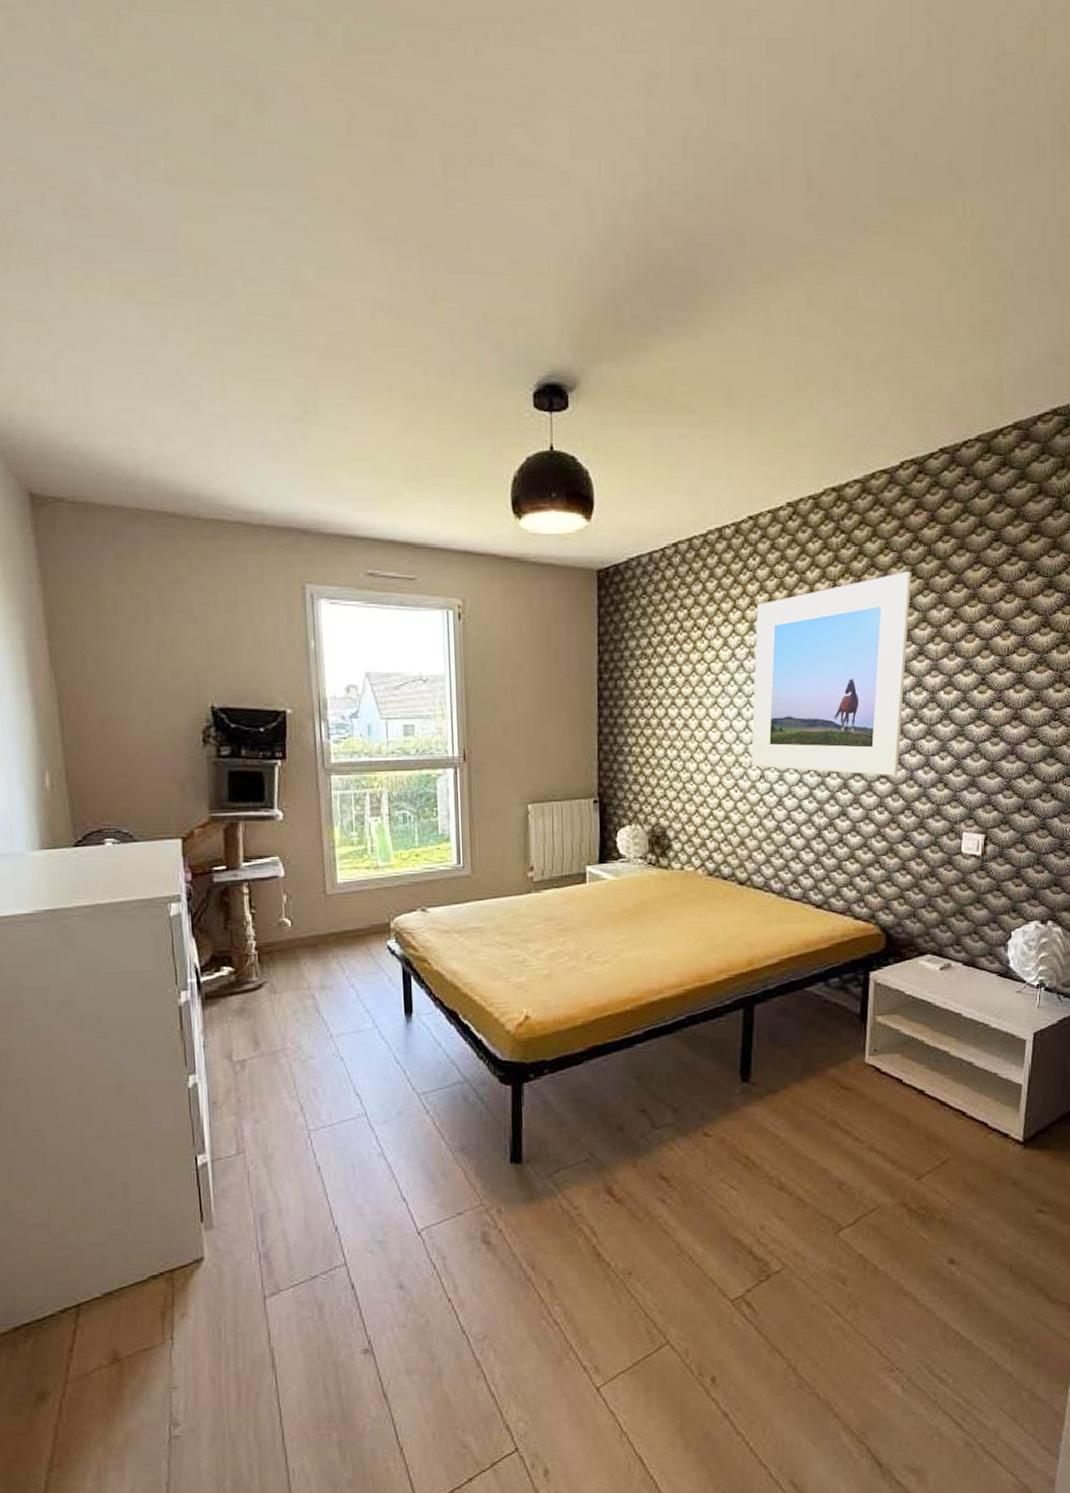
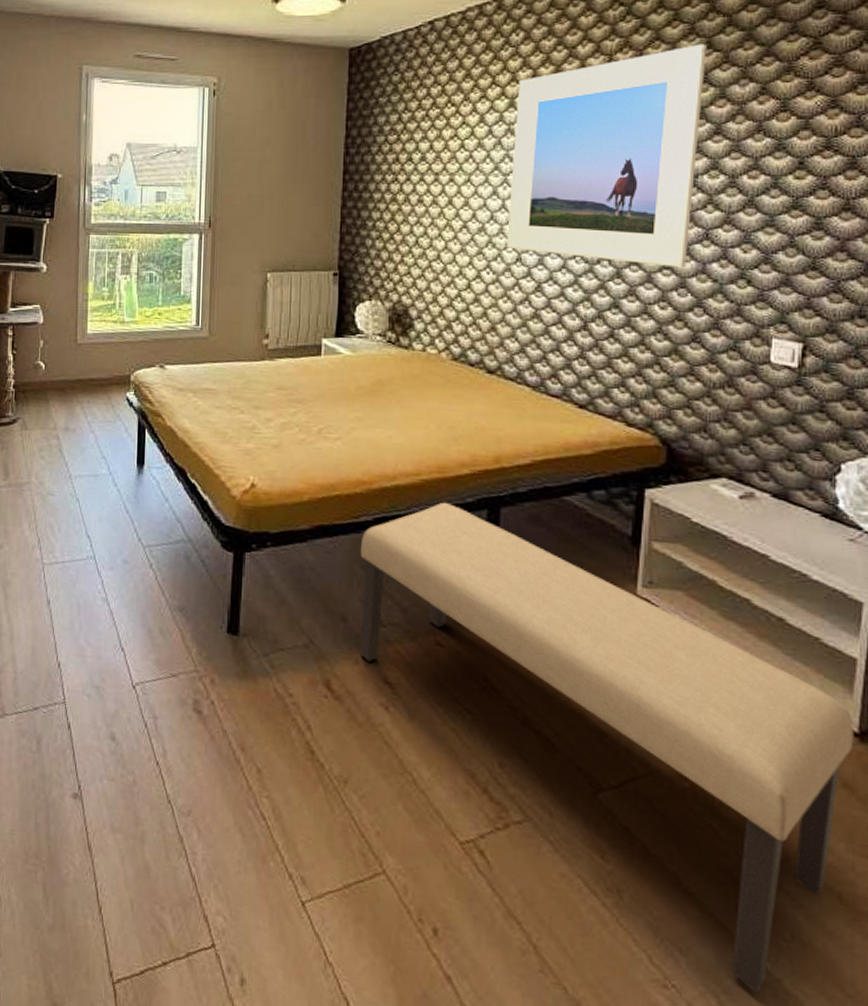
bench: none [632,1007,1020,1356] -> present [360,502,854,994]

